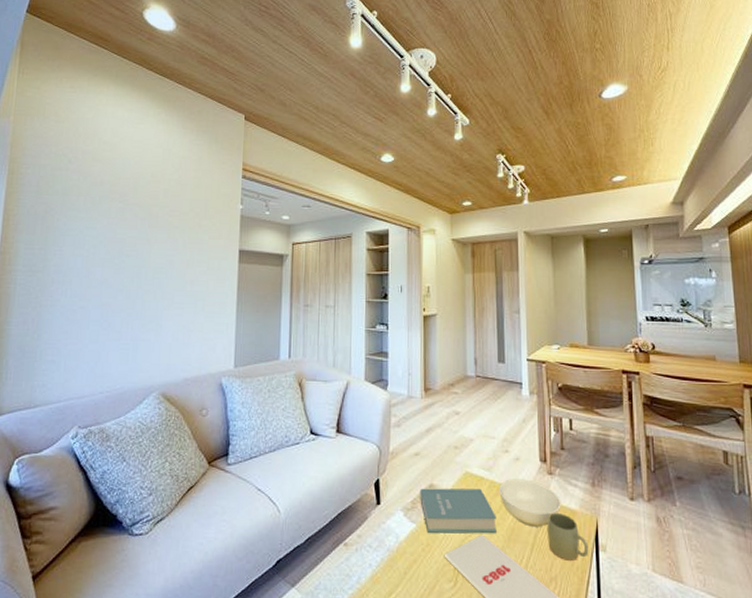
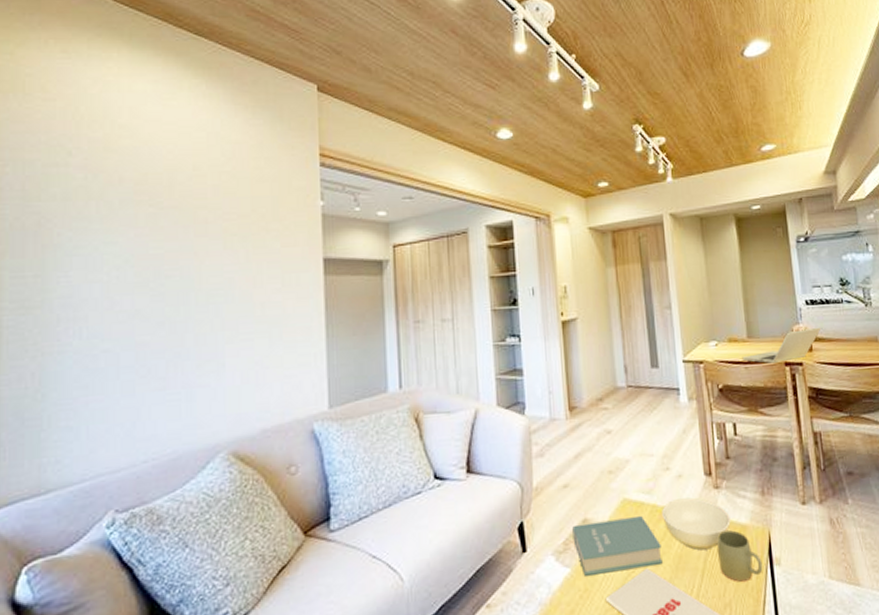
laptop: none [582,341,660,371] -> present [742,327,822,364]

